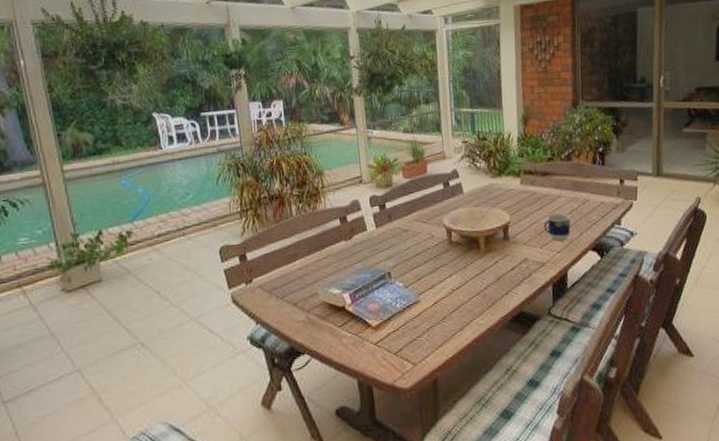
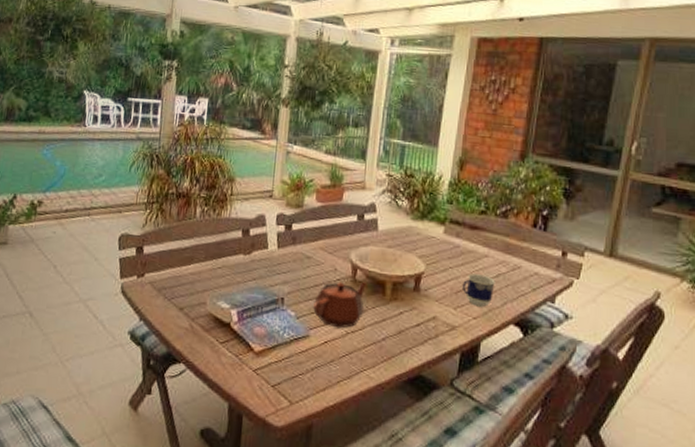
teapot: none [417,241,465,288] -> present [312,281,367,329]

